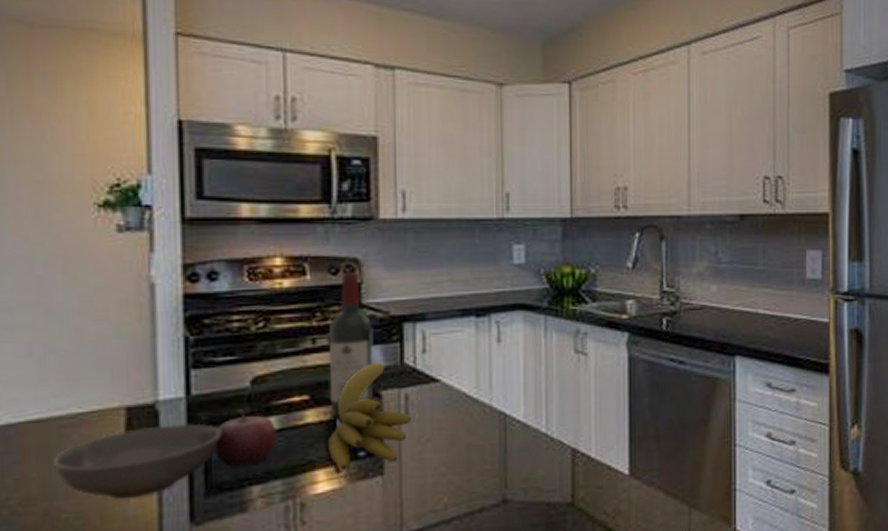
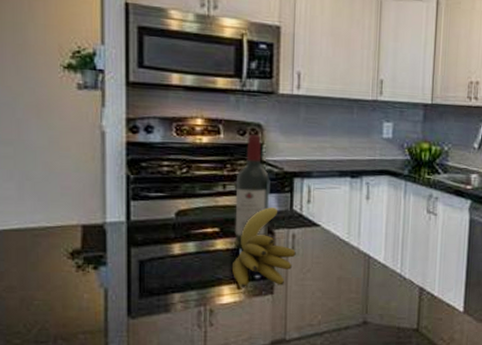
bowl: present [52,423,222,499] -> none [27,241,153,293]
fruit: present [214,409,277,466] -> none [146,234,194,277]

